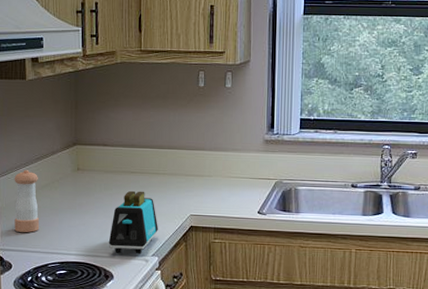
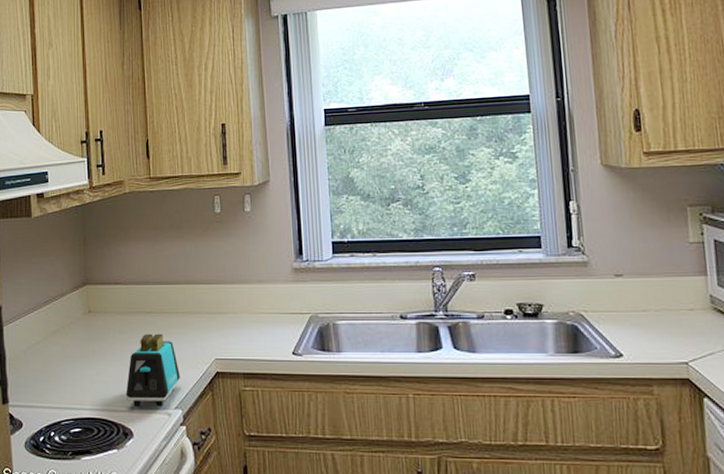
pepper shaker: present [14,169,40,232] -> none [22,314,51,385]

